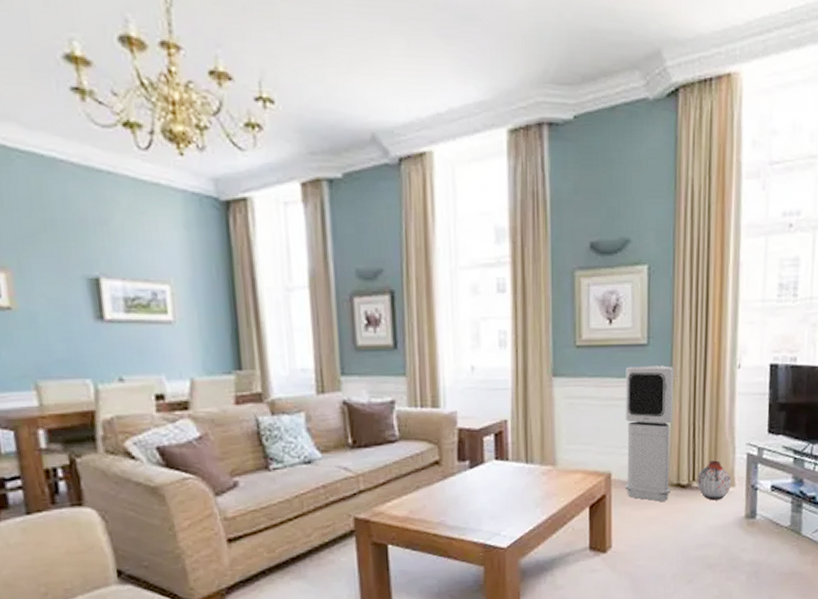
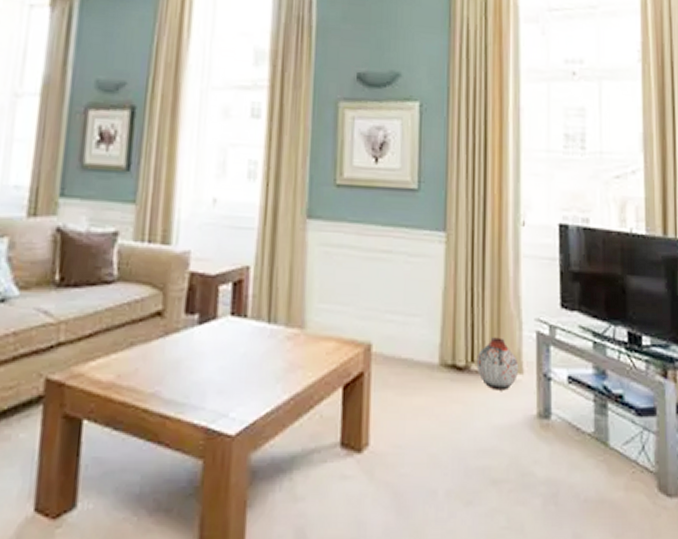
air purifier: present [624,365,673,502] -> none [387,213,448,386]

